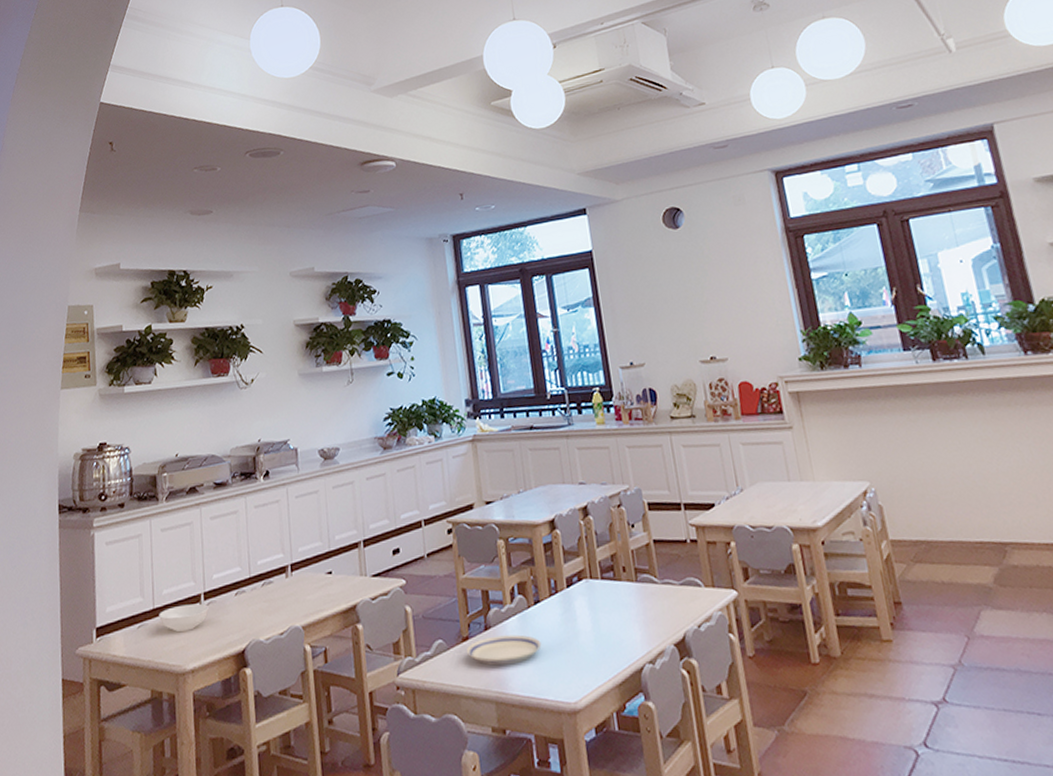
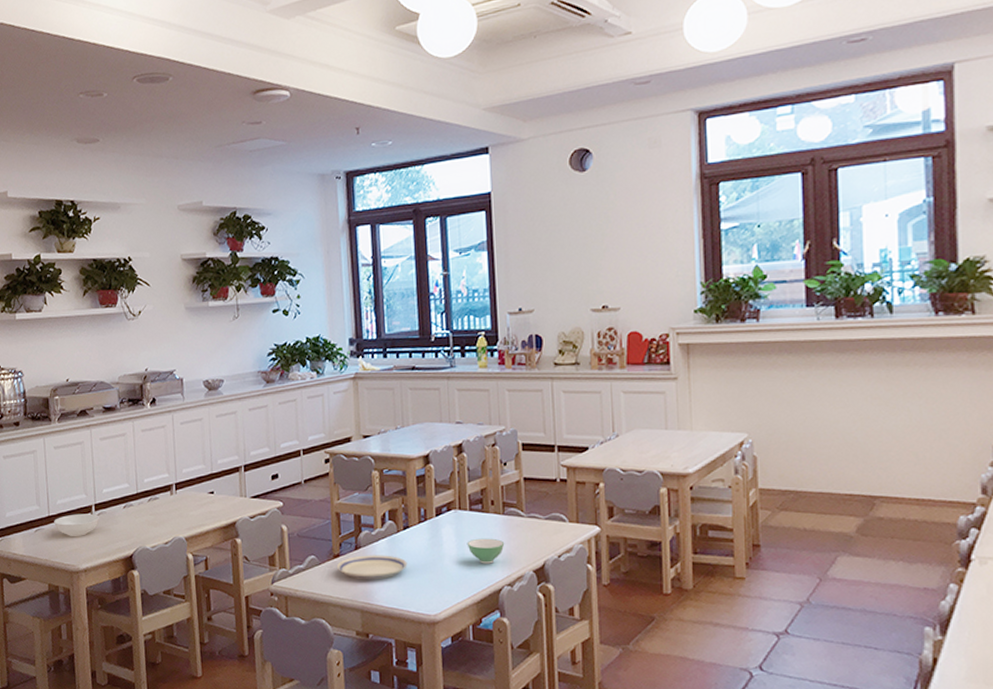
bowl: none [601,609,642,640] -> present [466,538,505,564]

